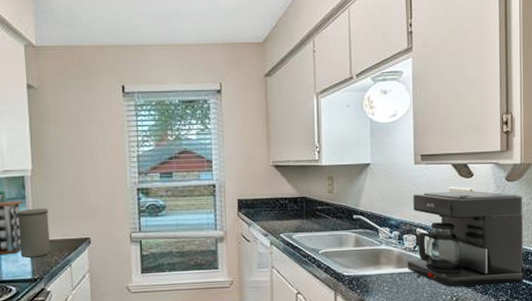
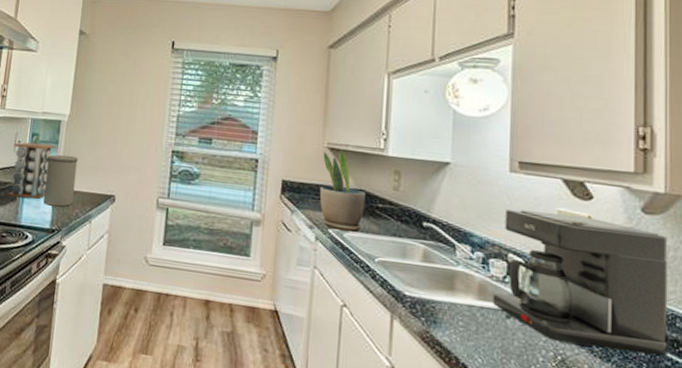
potted plant: none [270,165,307,233] -> present [319,150,366,232]

